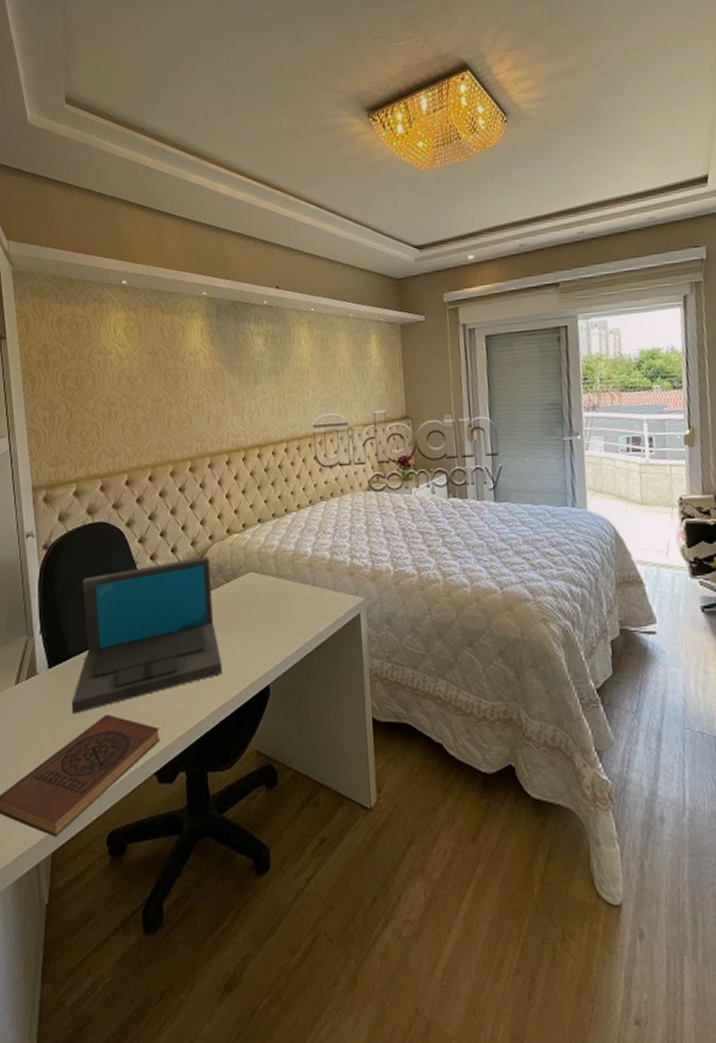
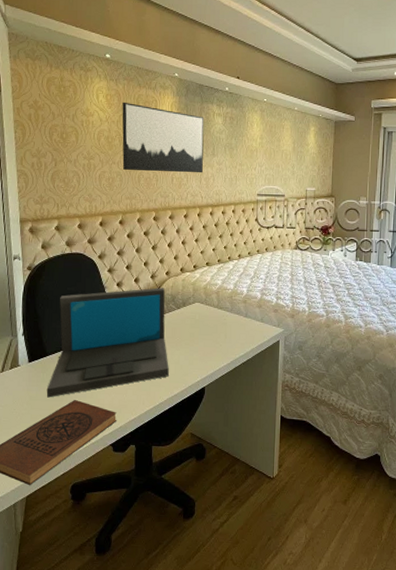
wall art: none [144,332,244,415] -> present [122,102,204,173]

